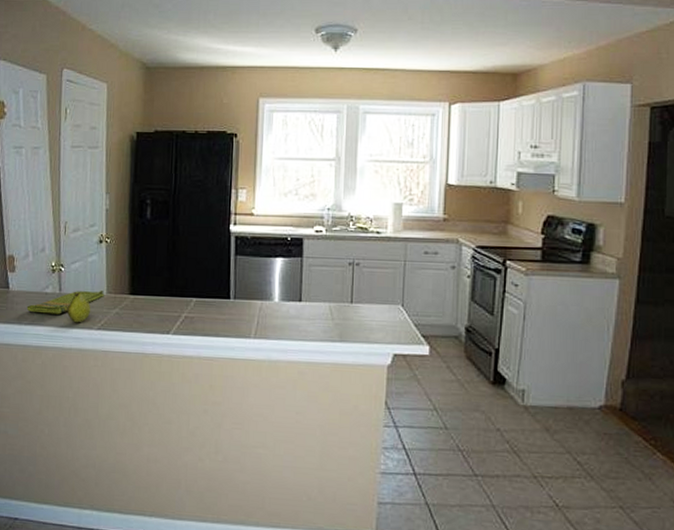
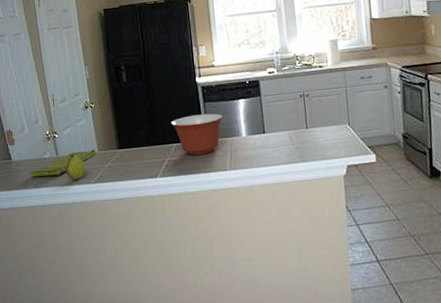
mixing bowl: none [194,267,255,316] -> present [171,113,223,156]

